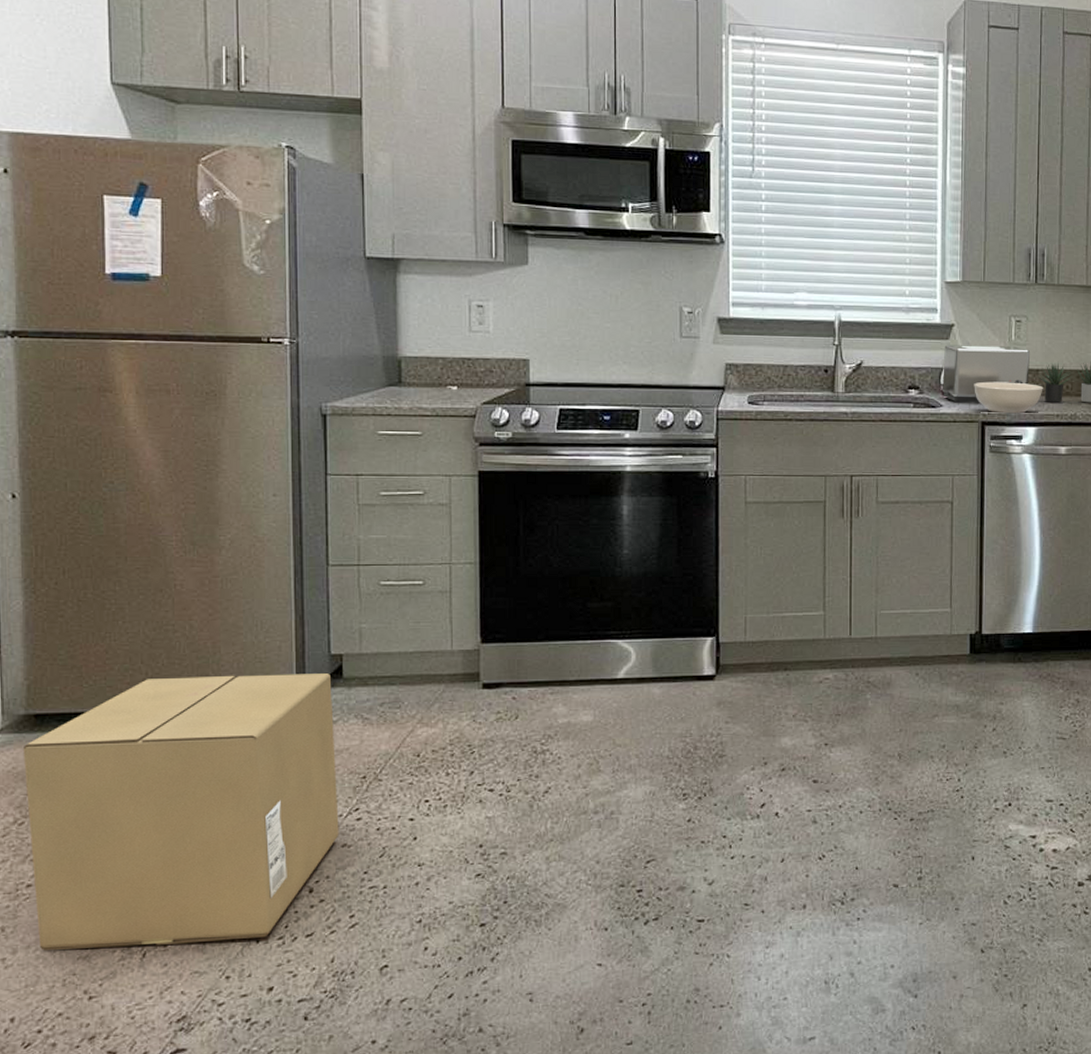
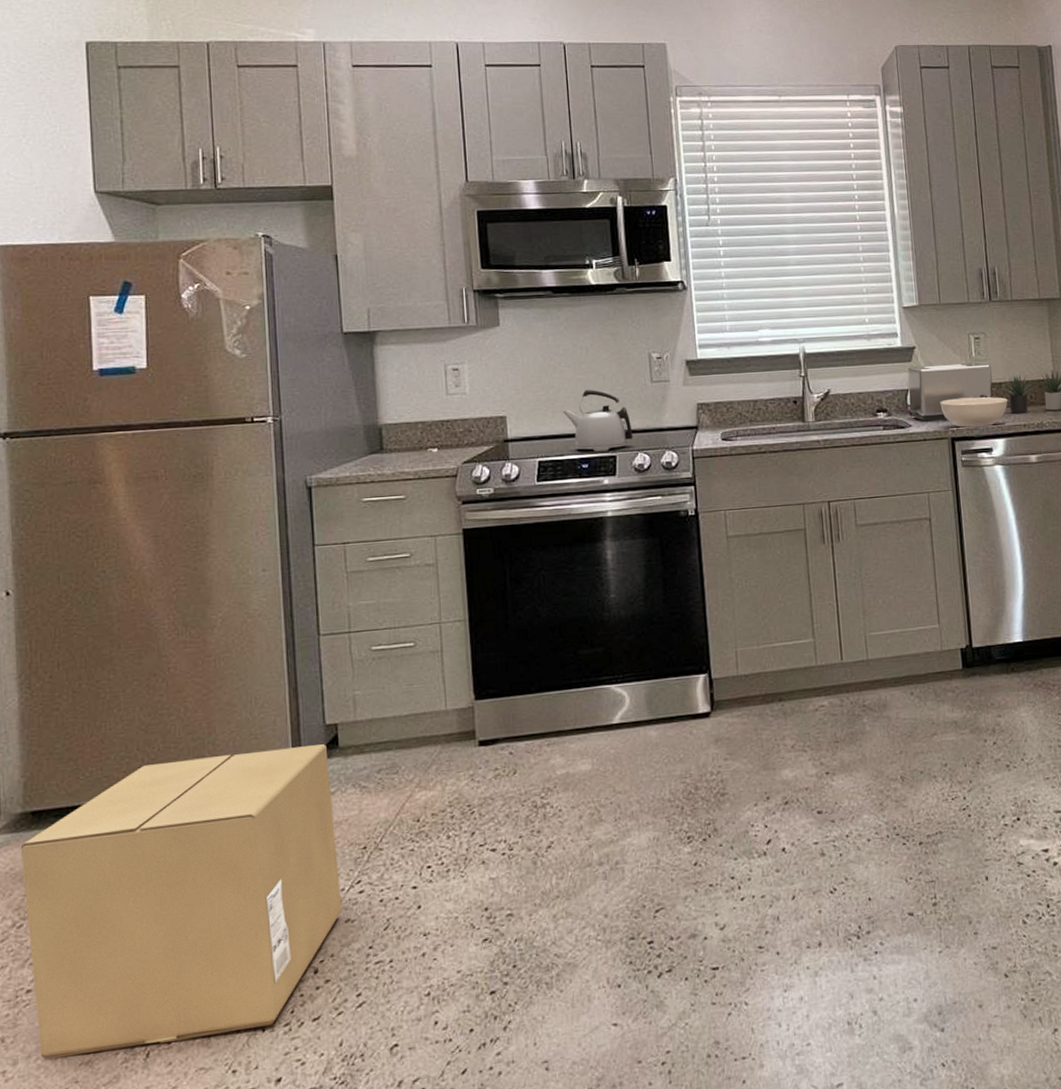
kettle: none [588,339,658,404] -> present [563,389,633,452]

